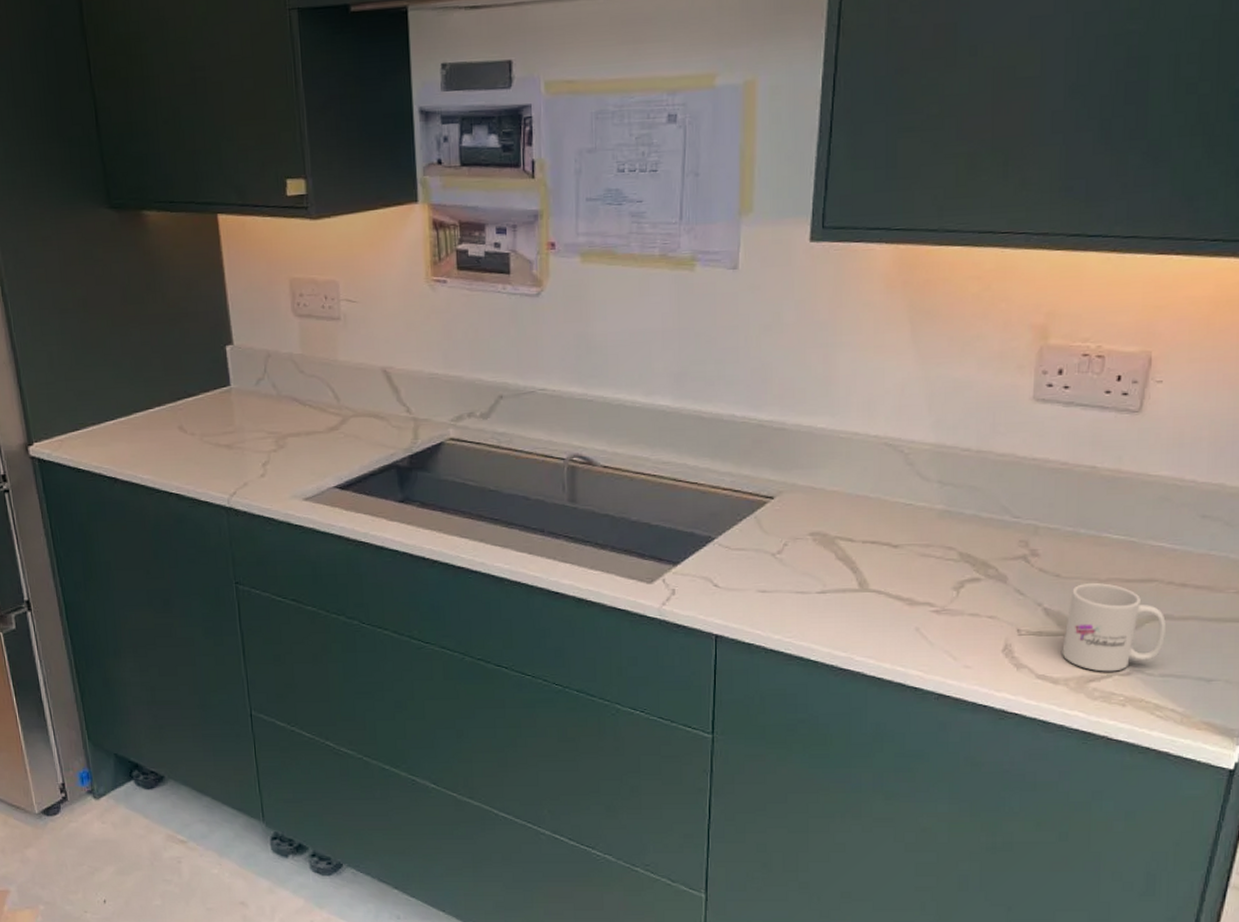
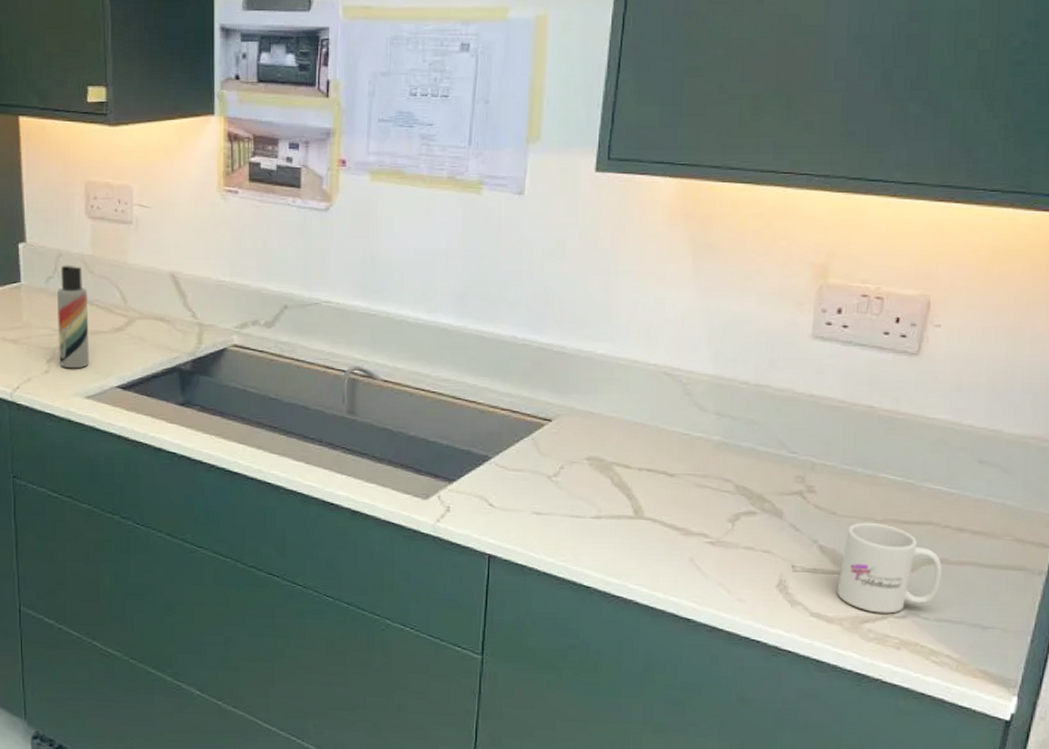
lotion bottle: none [268,365,305,471] -> present [57,265,89,369]

